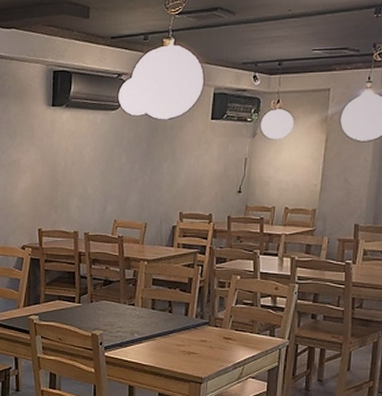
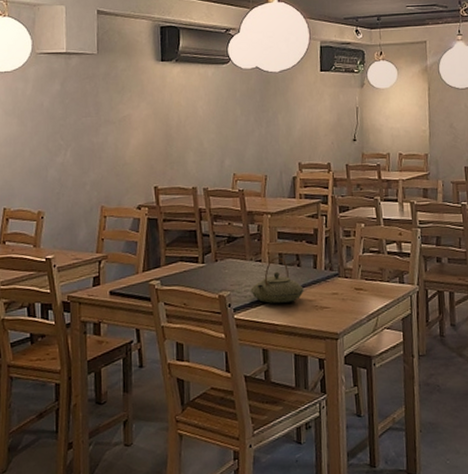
teapot: none [122,302,173,346] -> present [250,256,304,304]

